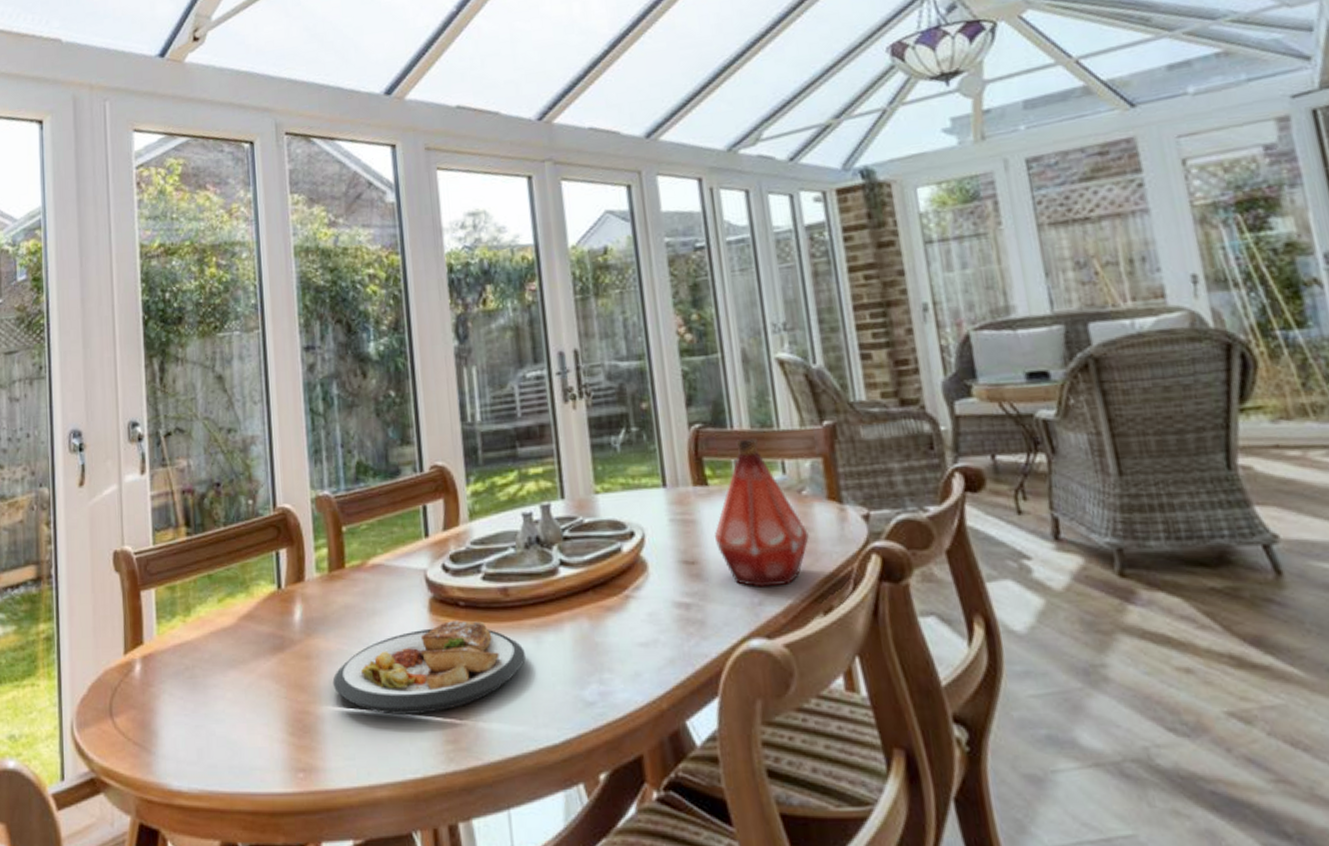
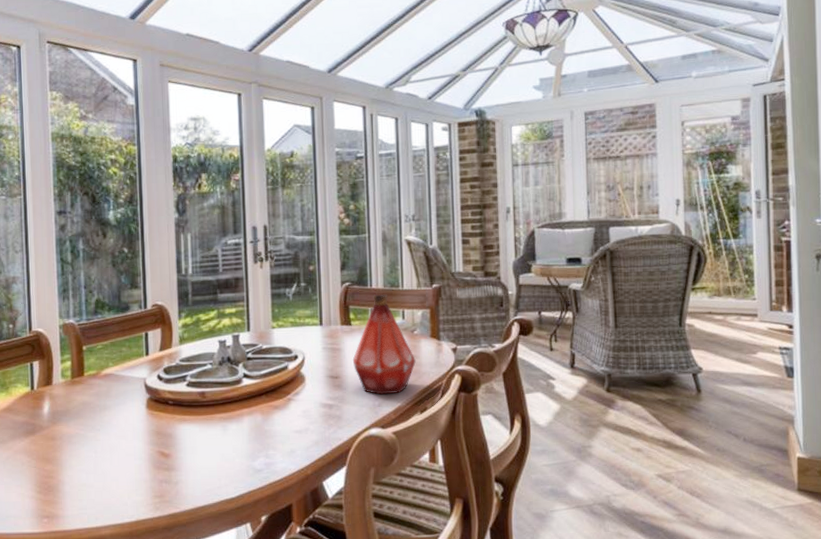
plate: present [332,621,525,715] -> none [71,414,215,479]

